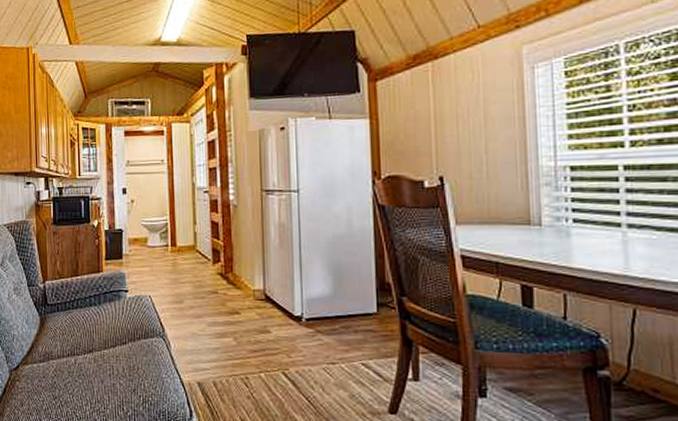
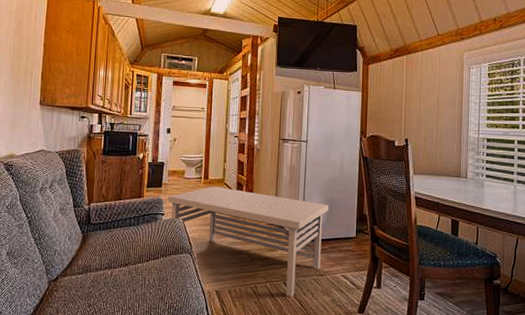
coffee table: none [130,254,335,391] -> present [167,186,329,297]

